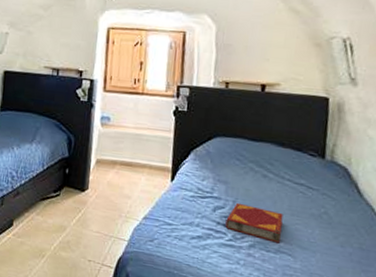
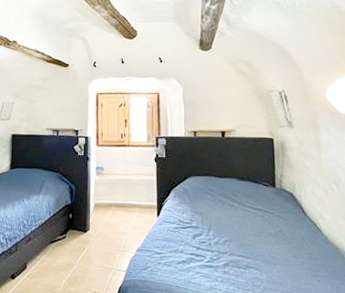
hardback book: present [225,202,283,243] -> none [204,229,248,260]

